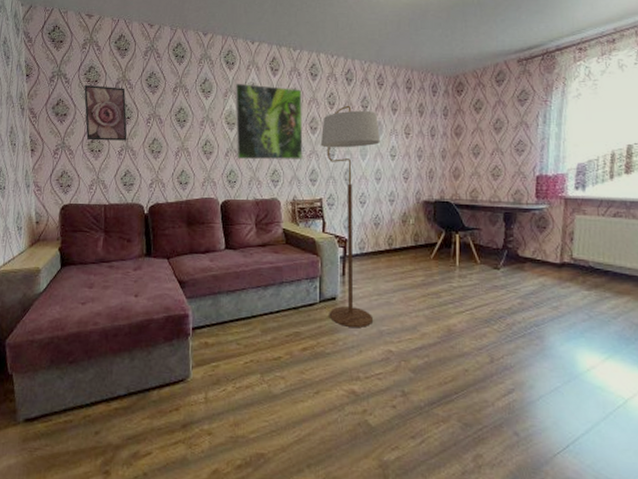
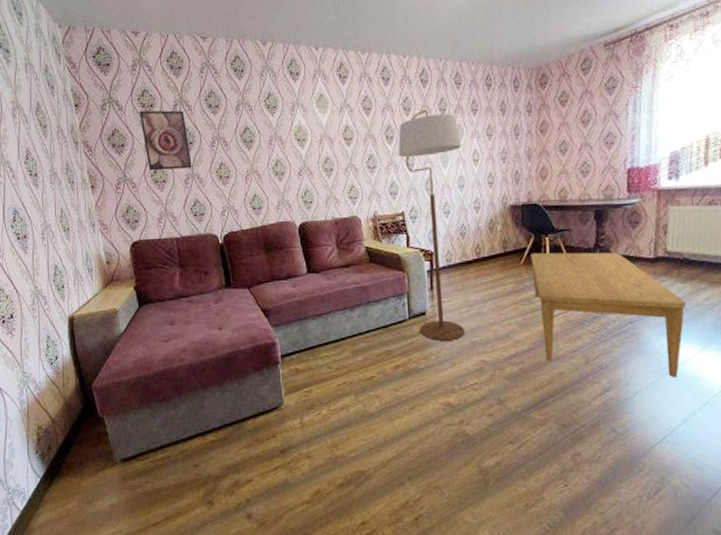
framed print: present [235,83,303,160] -> none [302,94,381,178]
coffee table: none [441,248,591,385] -> present [530,252,686,377]

